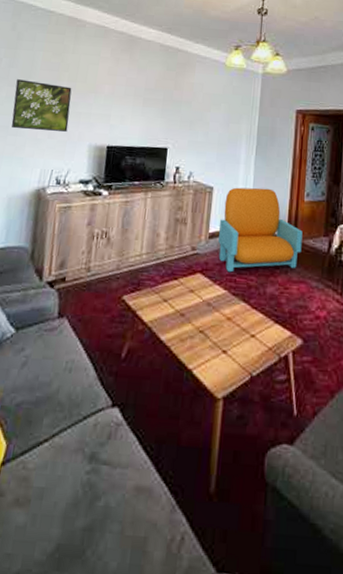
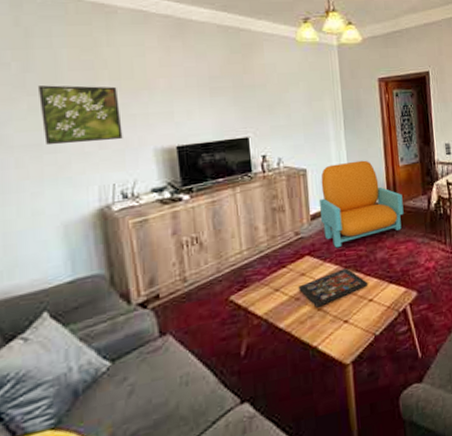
decorative tray: none [184,295,254,329] -> present [298,268,368,308]

